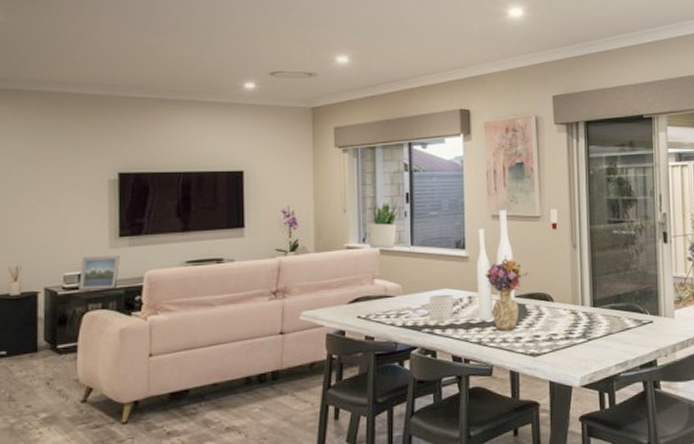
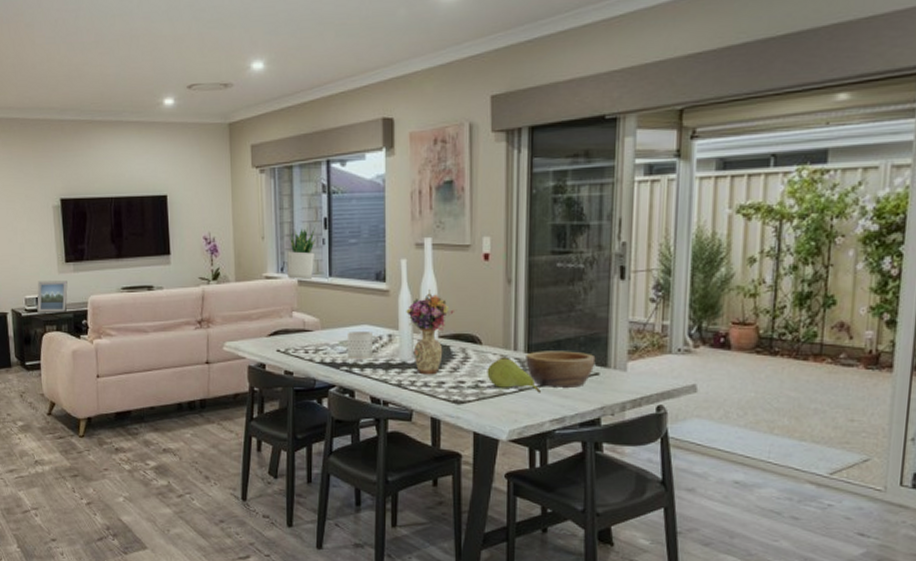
fruit: none [559,312,606,342] -> present [487,358,541,393]
bowl: none [592,303,649,336] -> present [526,351,596,388]

